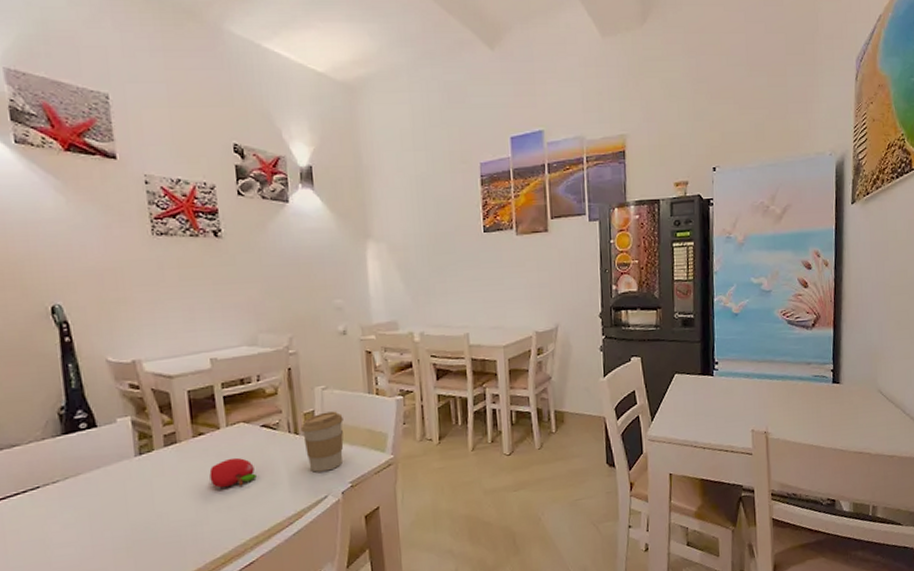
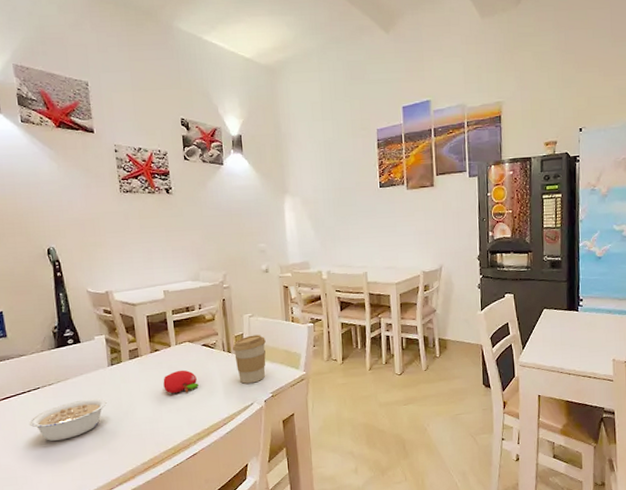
legume: none [23,497,135,556] -> present [28,398,108,441]

